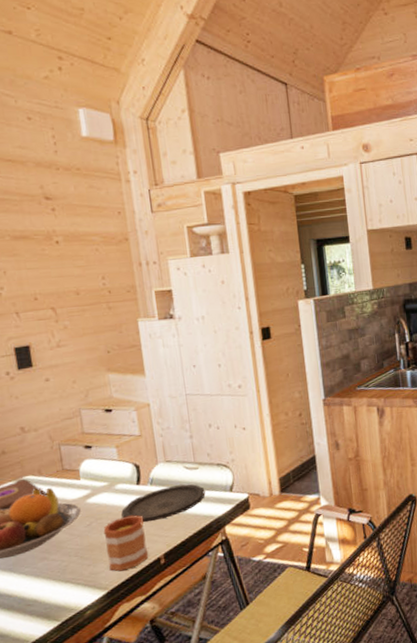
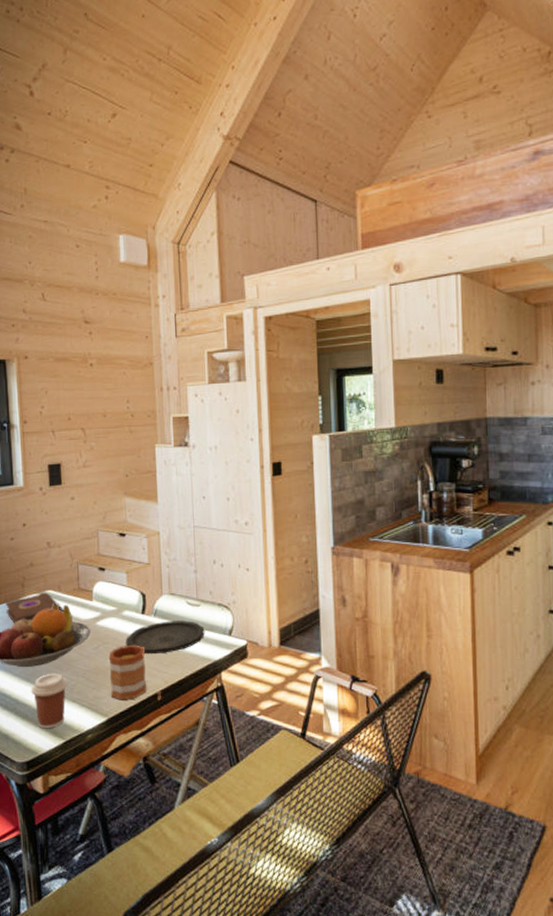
coffee cup: none [15,557,59,616] -> present [31,673,68,729]

